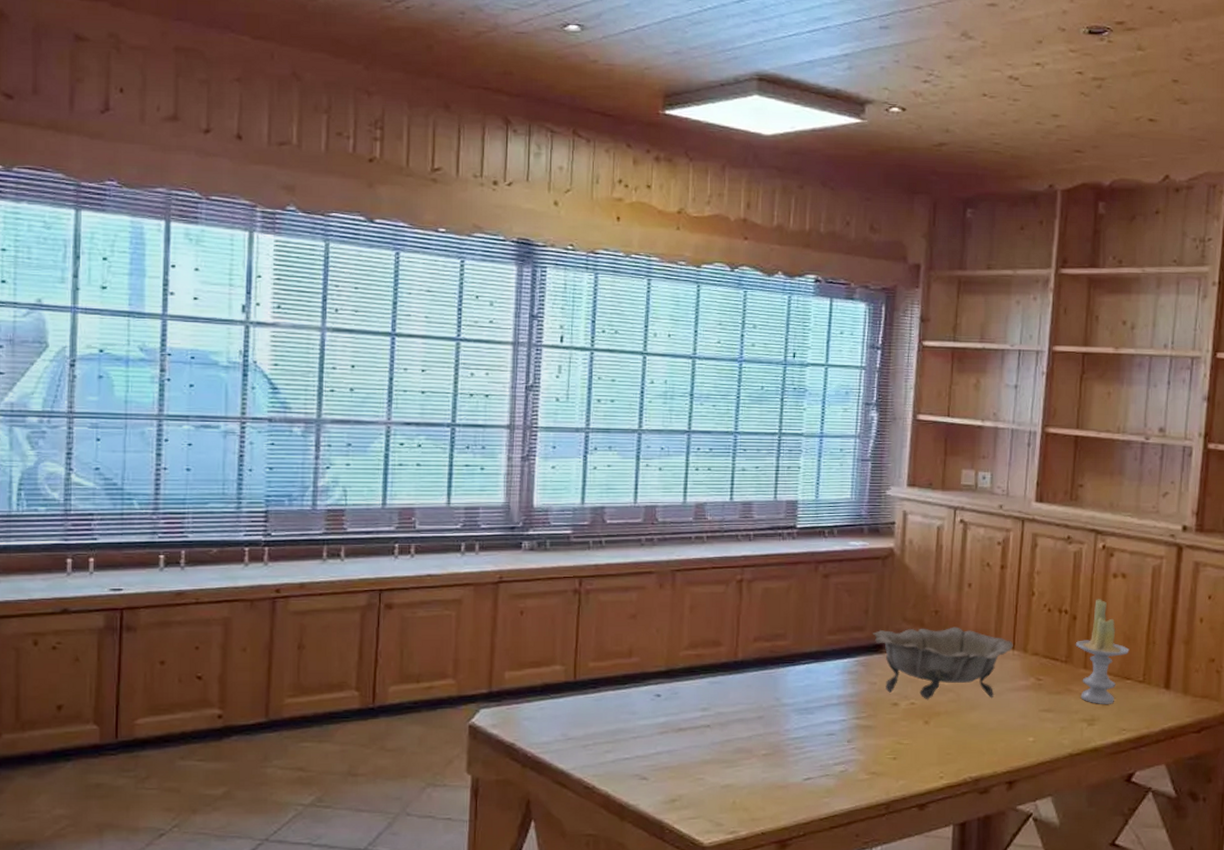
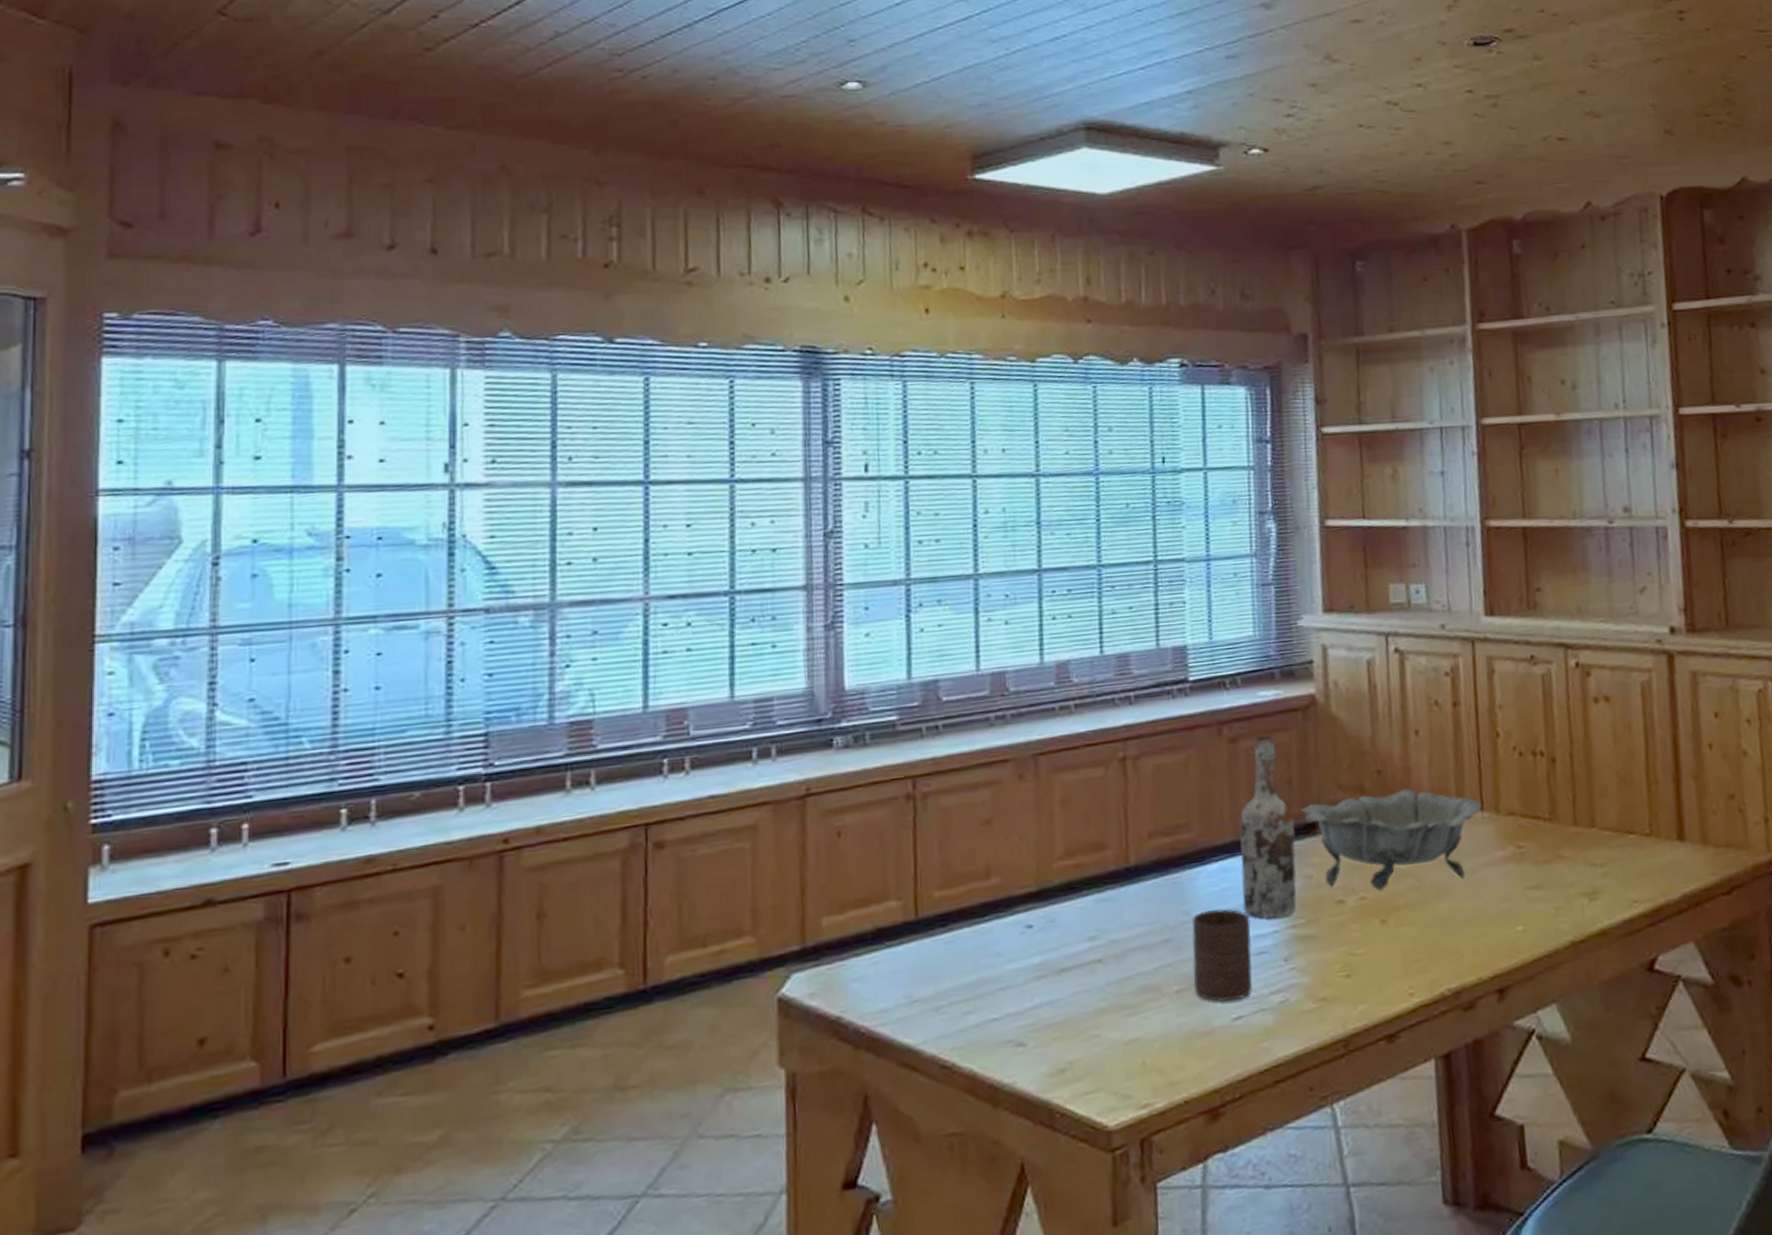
cup: none [777,699,825,767] -> present [1192,908,1253,1003]
wine bottle: none [820,575,867,711] -> present [1239,735,1297,919]
candle: present [1075,599,1130,704] -> none [1558,732,1628,871]

